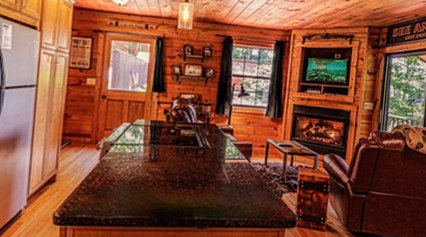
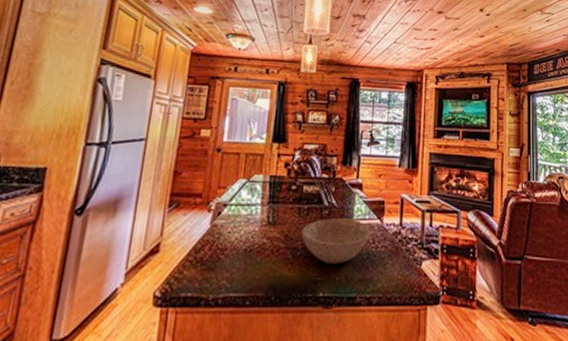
bowl: none [179,157,240,195] -> present [301,218,372,265]

